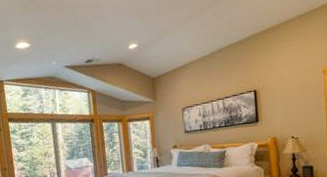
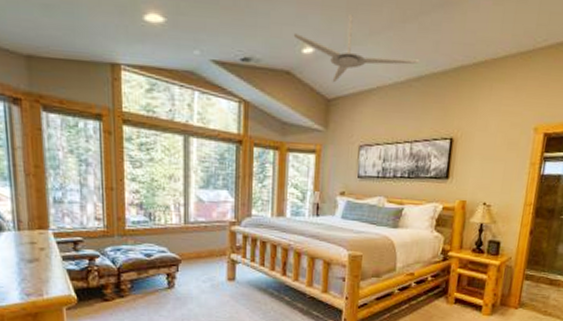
ceiling fan: none [120,14,219,66] -> present [293,13,420,83]

